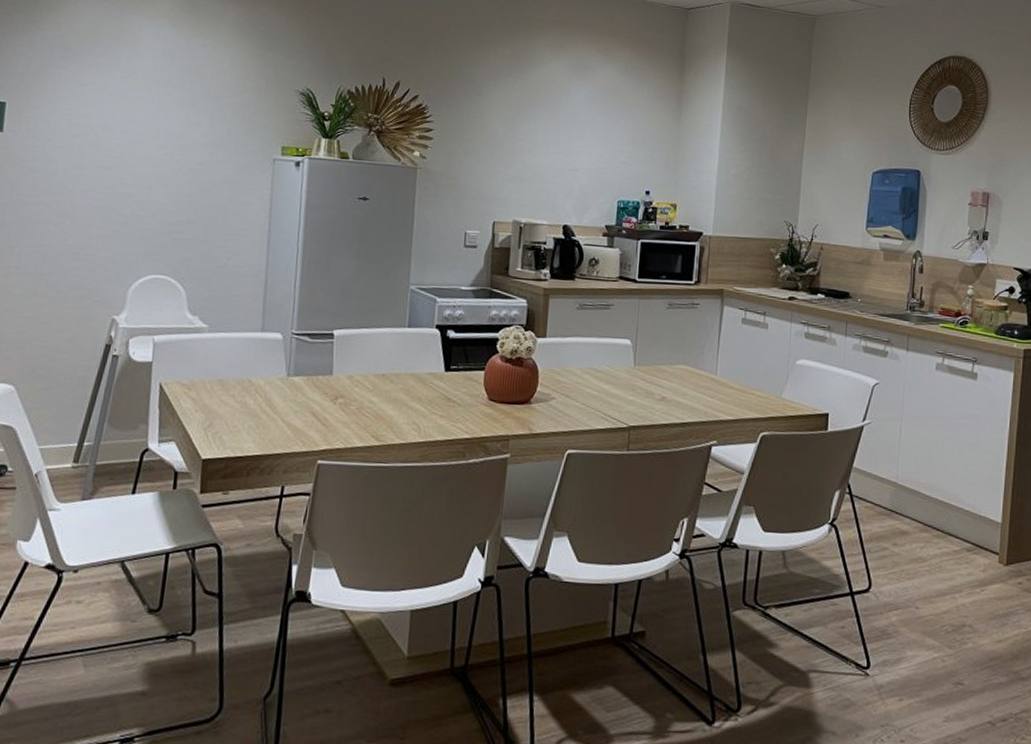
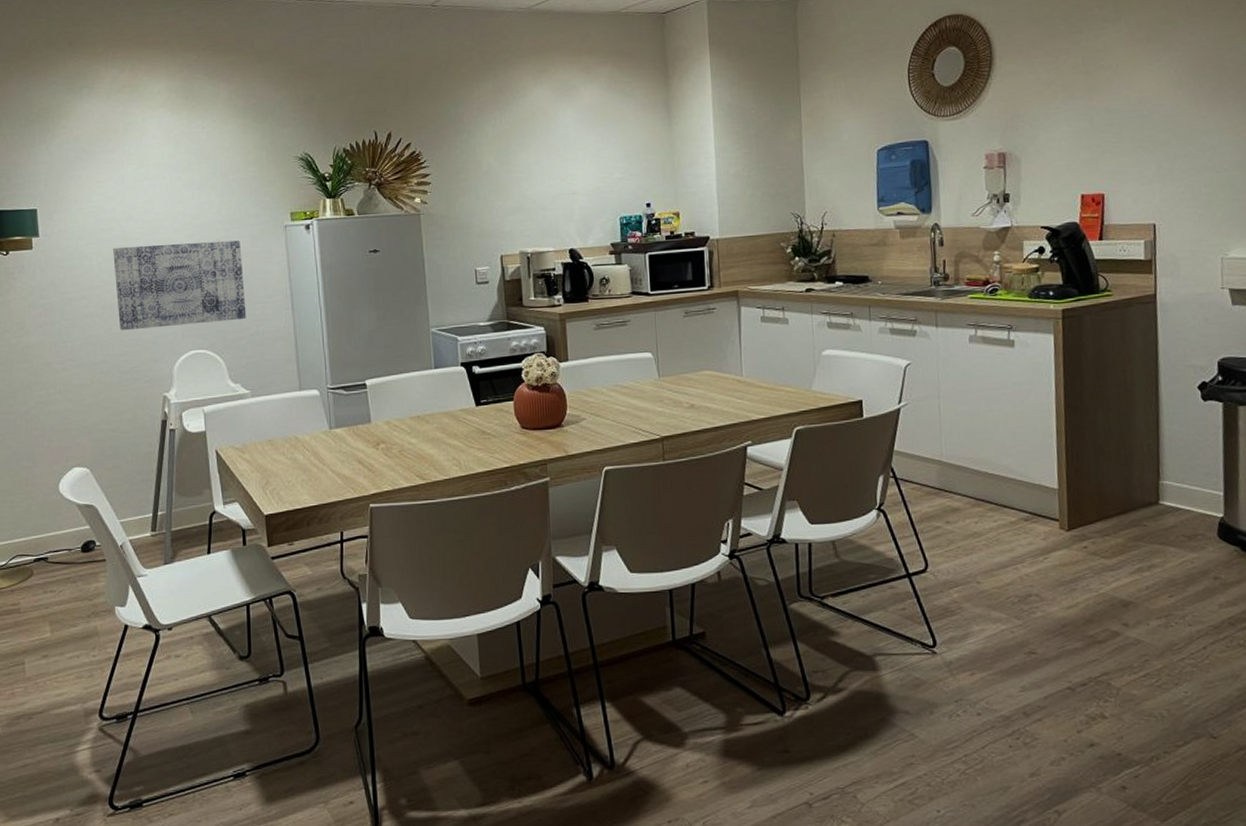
wall art: none [76,155,224,250] -> present [113,240,247,331]

